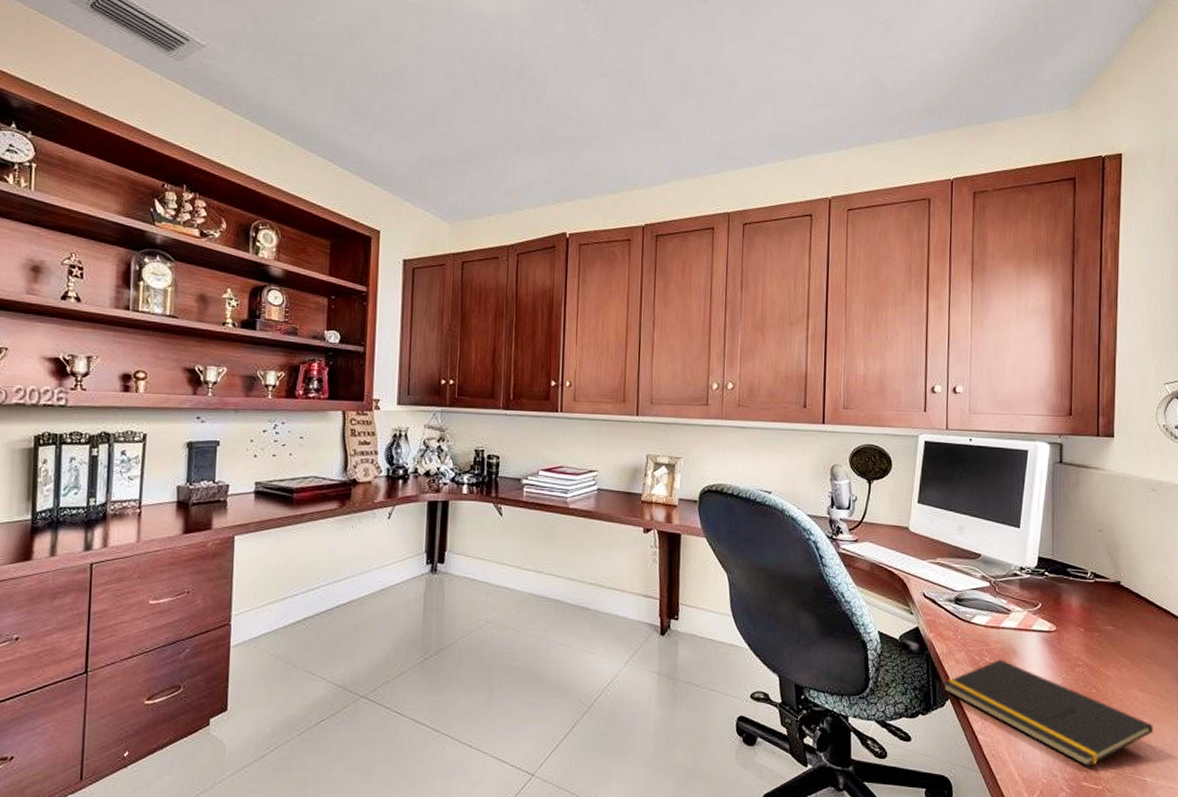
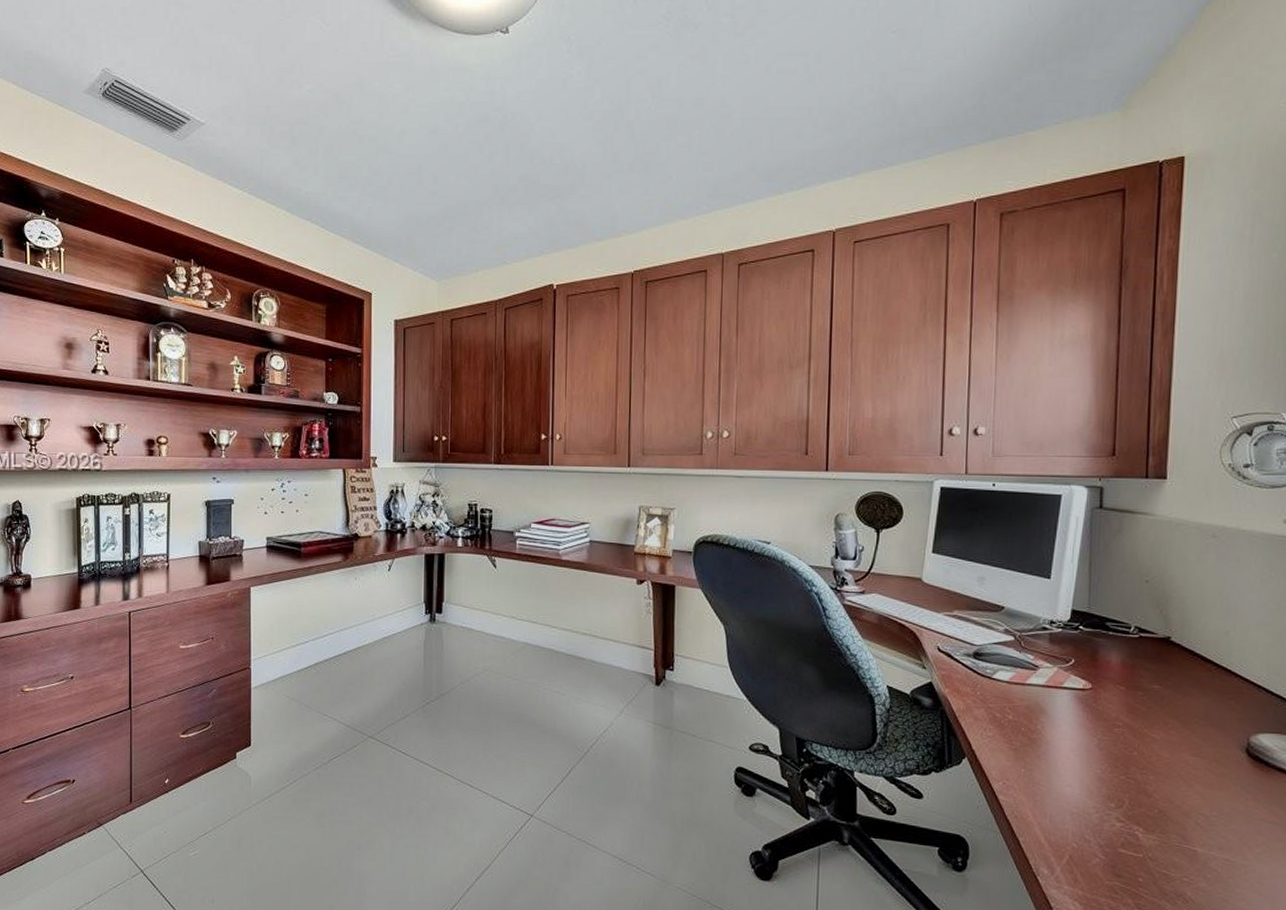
notepad: present [943,659,1153,767] -> none [959,717,1207,833]

